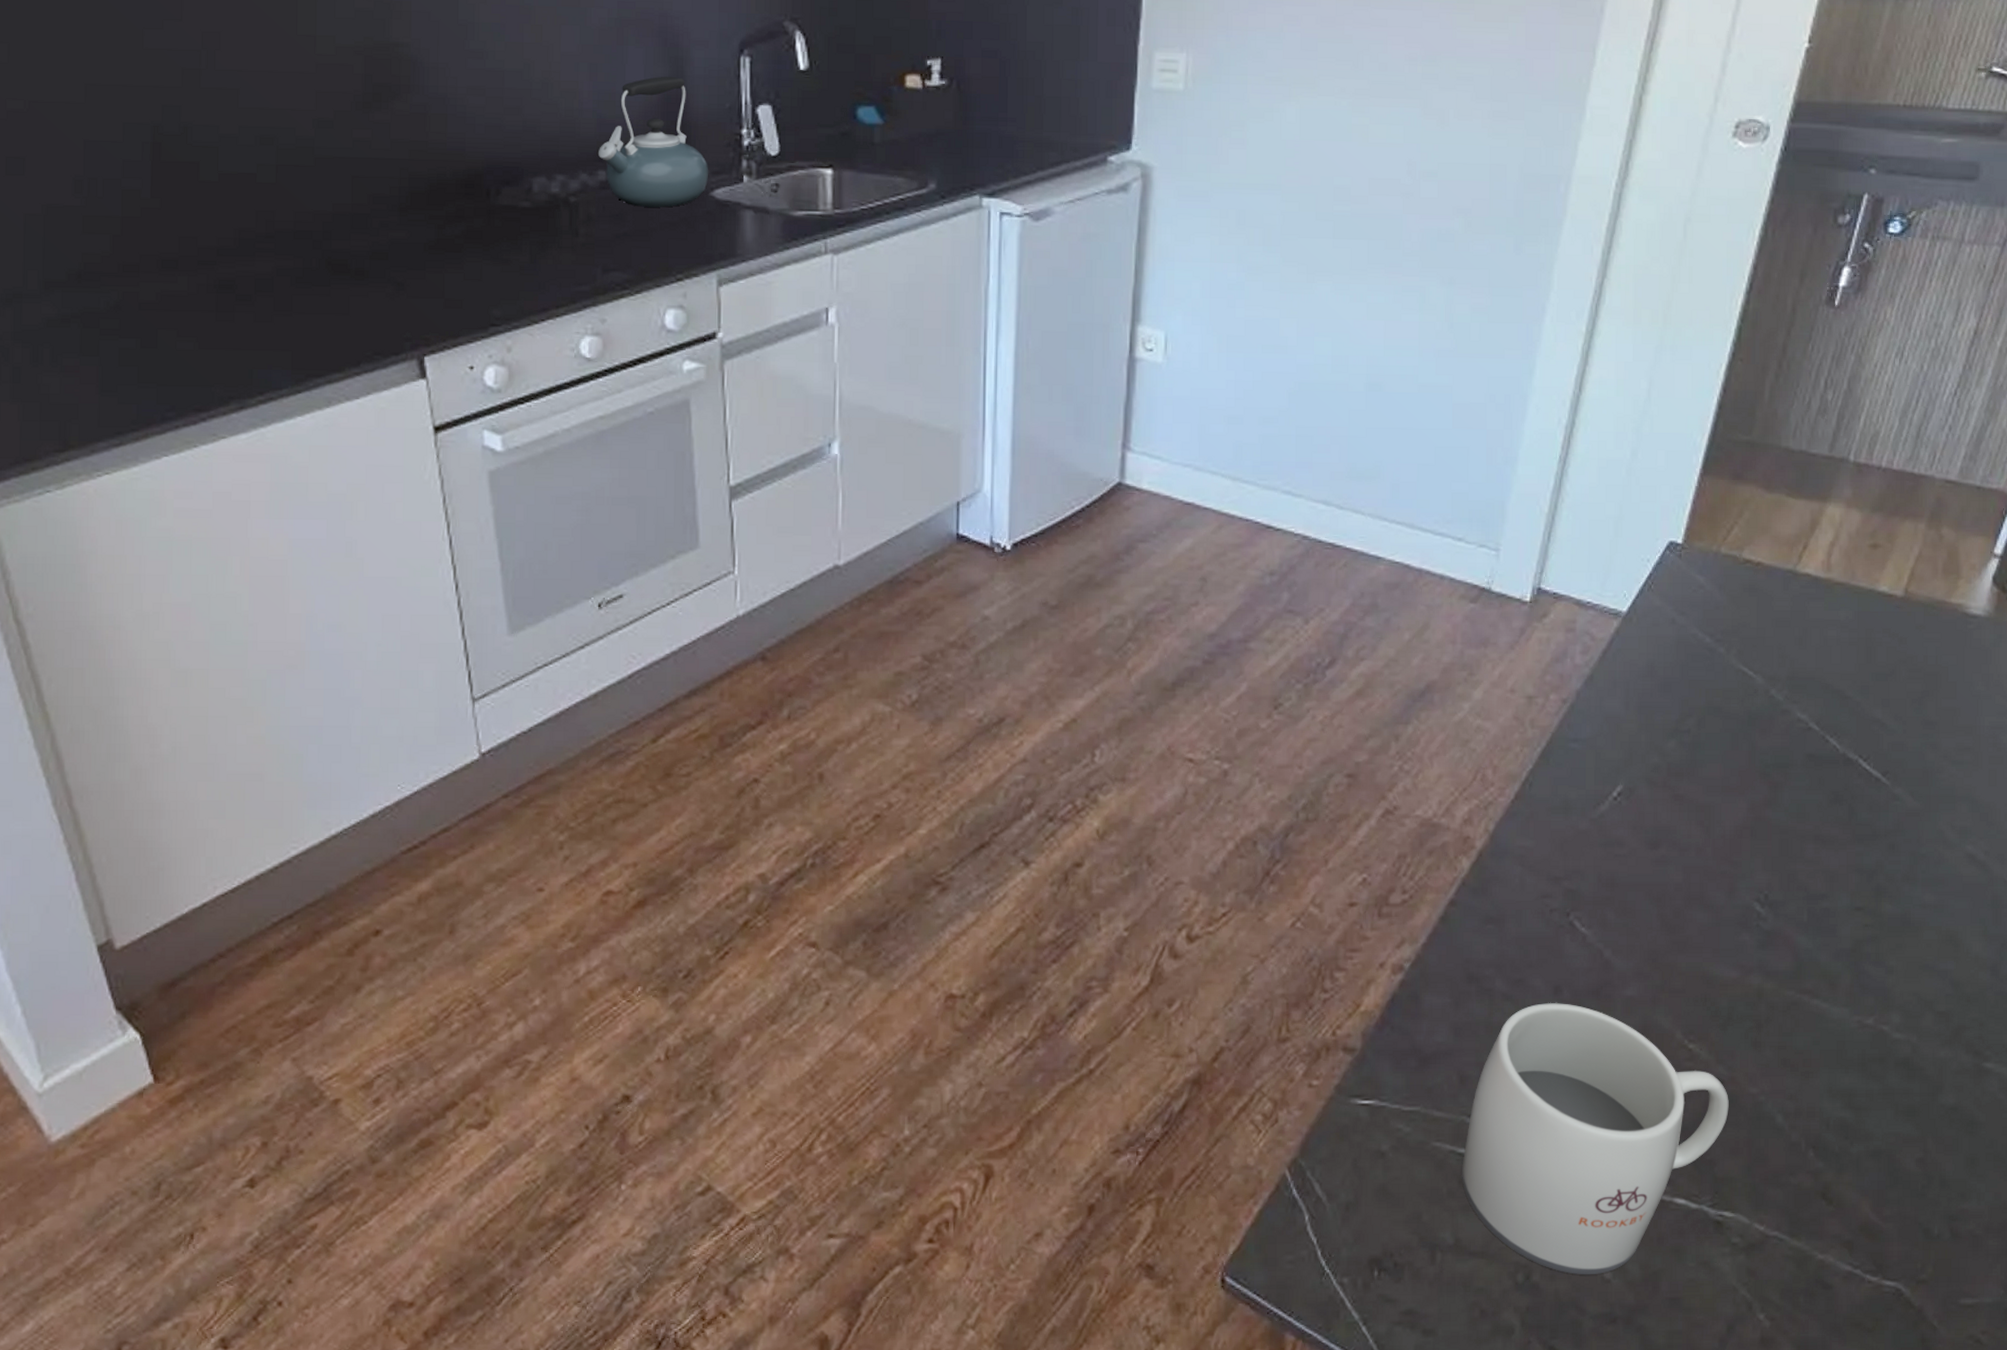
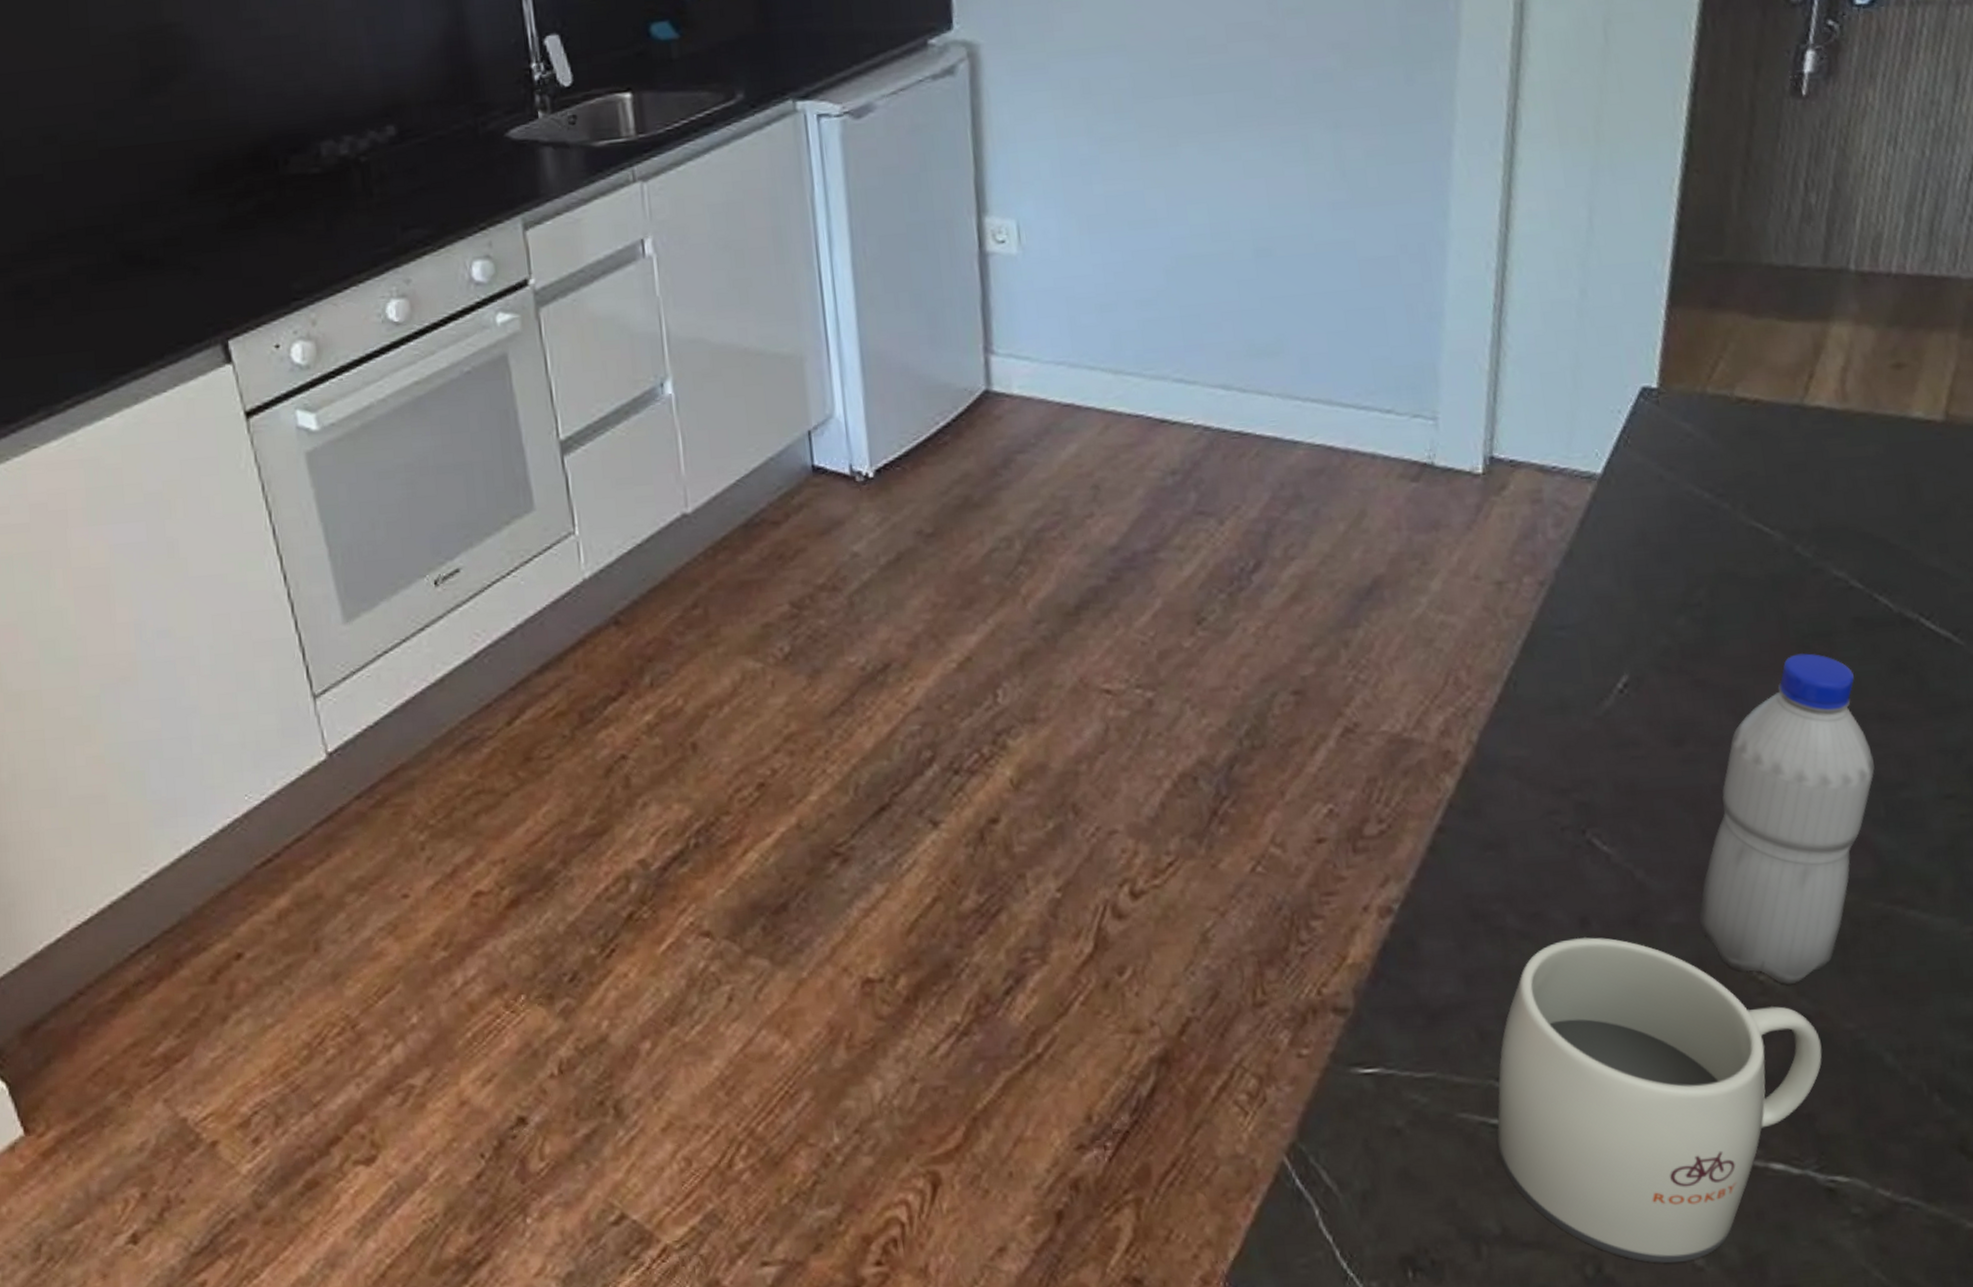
kettle: present [599,77,709,208] -> none [384,19,502,158]
water bottle: none [1648,780,1805,1054] -> present [1698,653,1875,985]

